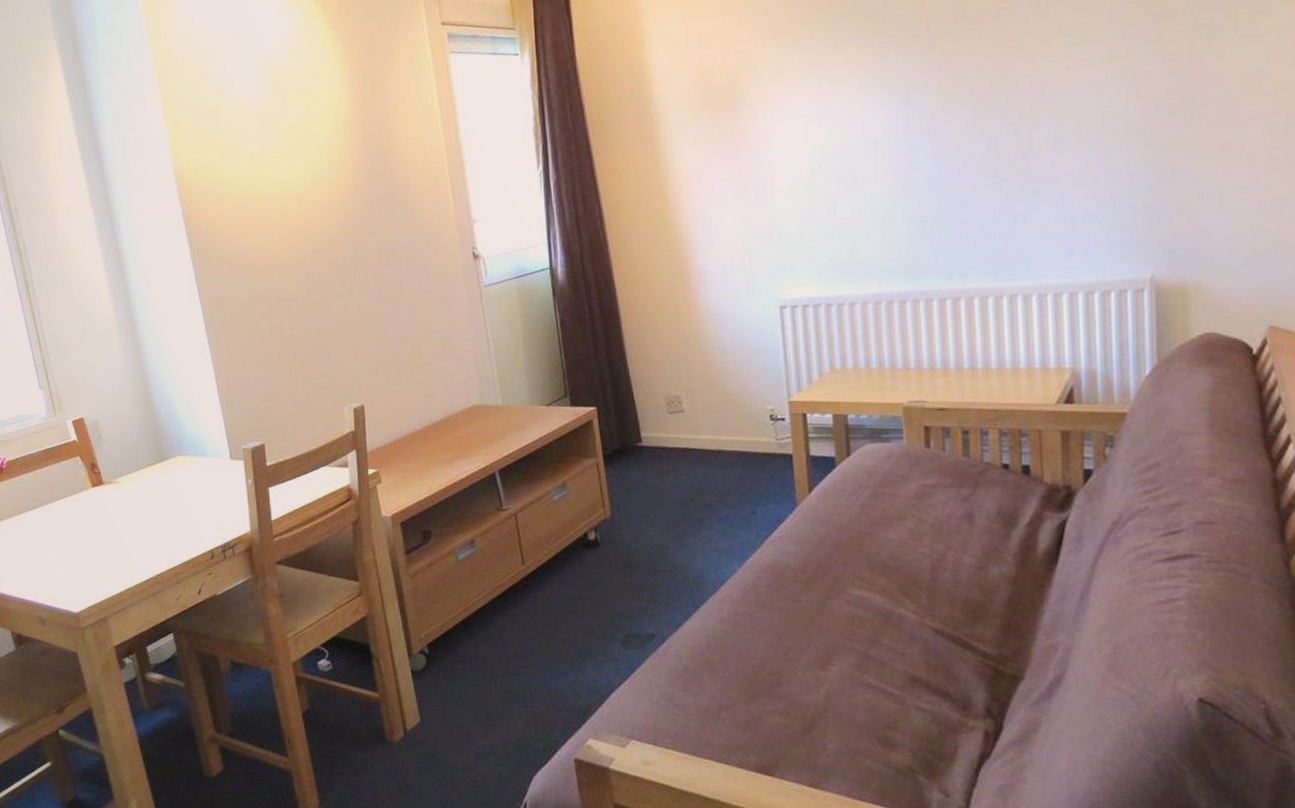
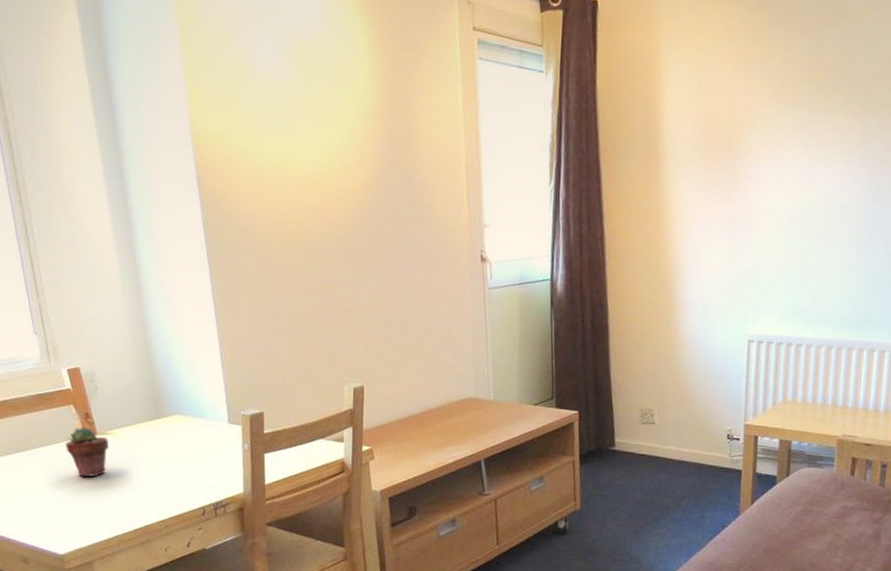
potted succulent: none [75,478,115,530] -> present [66,427,108,477]

